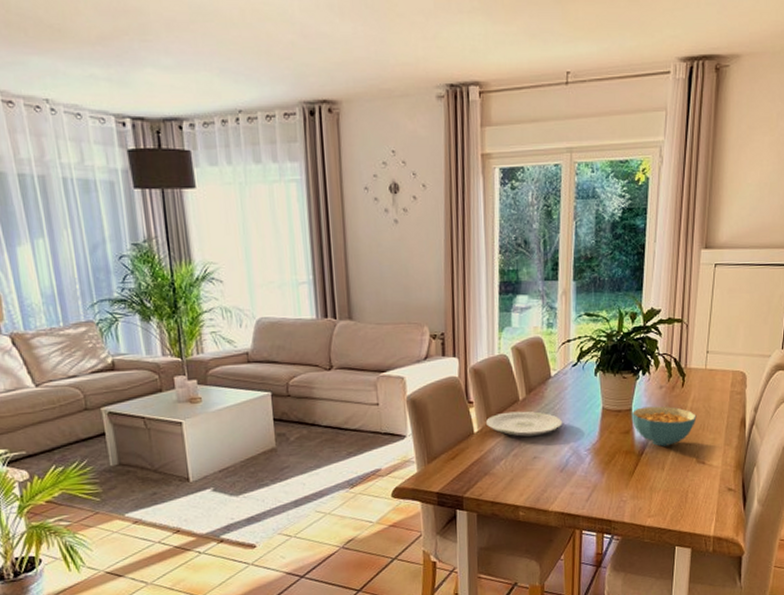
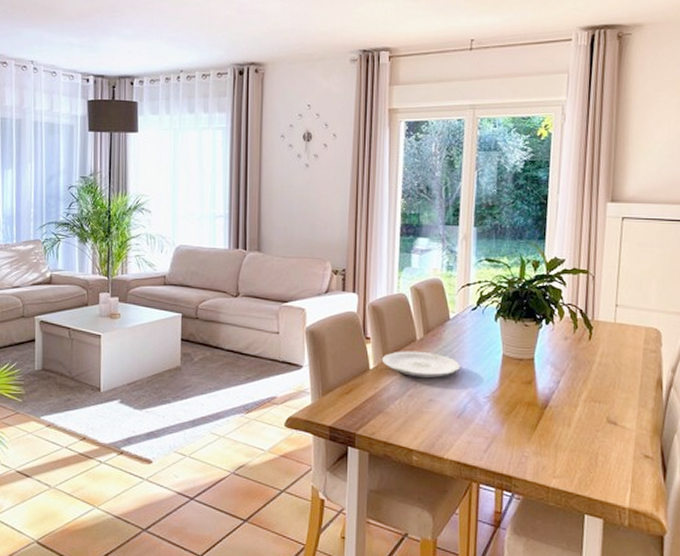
cereal bowl: present [631,406,697,447] -> none [534,357,606,401]

